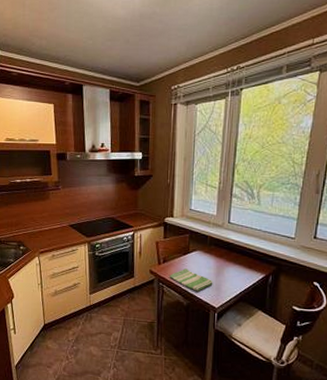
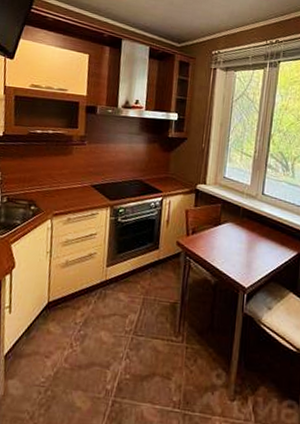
dish towel: present [169,268,213,292] -> none [197,241,244,269]

